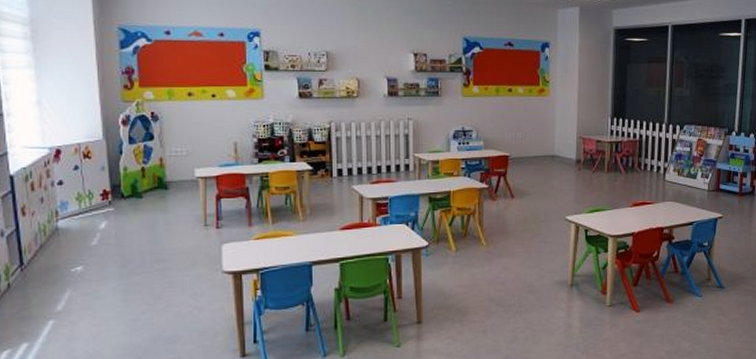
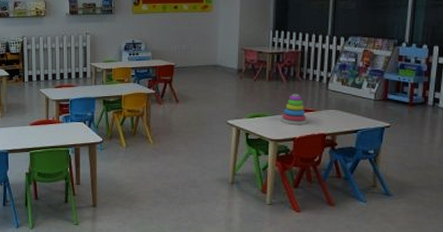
stacking toy: none [620,185,646,220] -> present [280,94,308,126]

